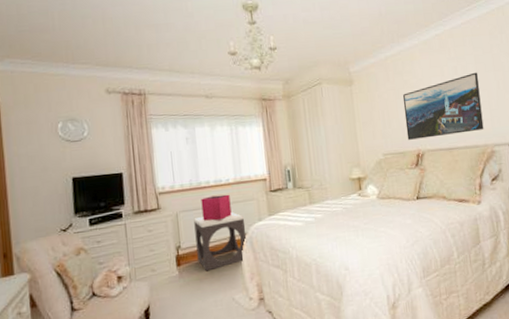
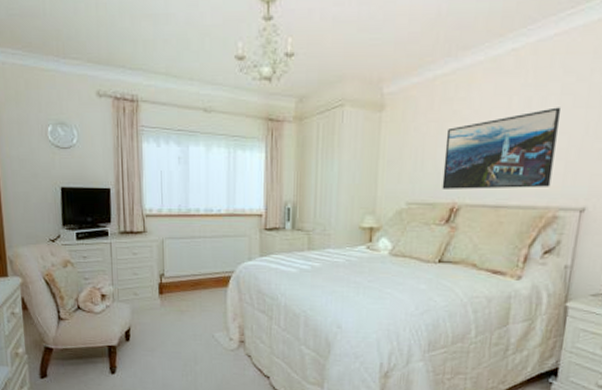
footstool: present [194,212,247,271] -> none [180,246,234,304]
storage bin: present [201,194,232,221] -> none [189,226,220,253]

